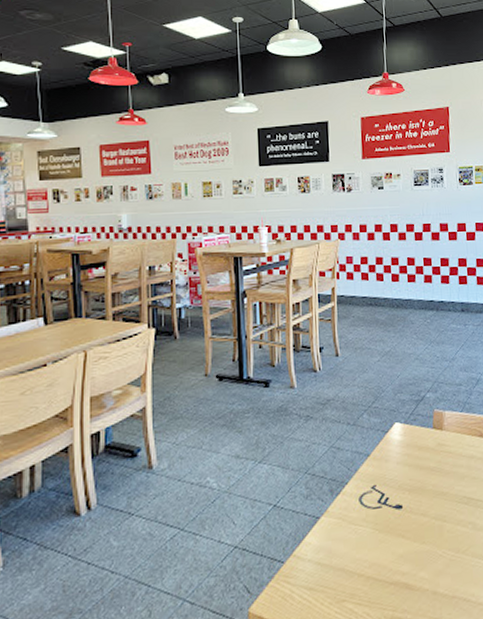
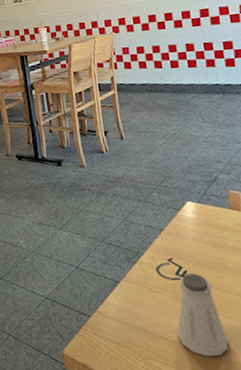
saltshaker: none [373,499,422,589] -> present [177,273,229,357]

